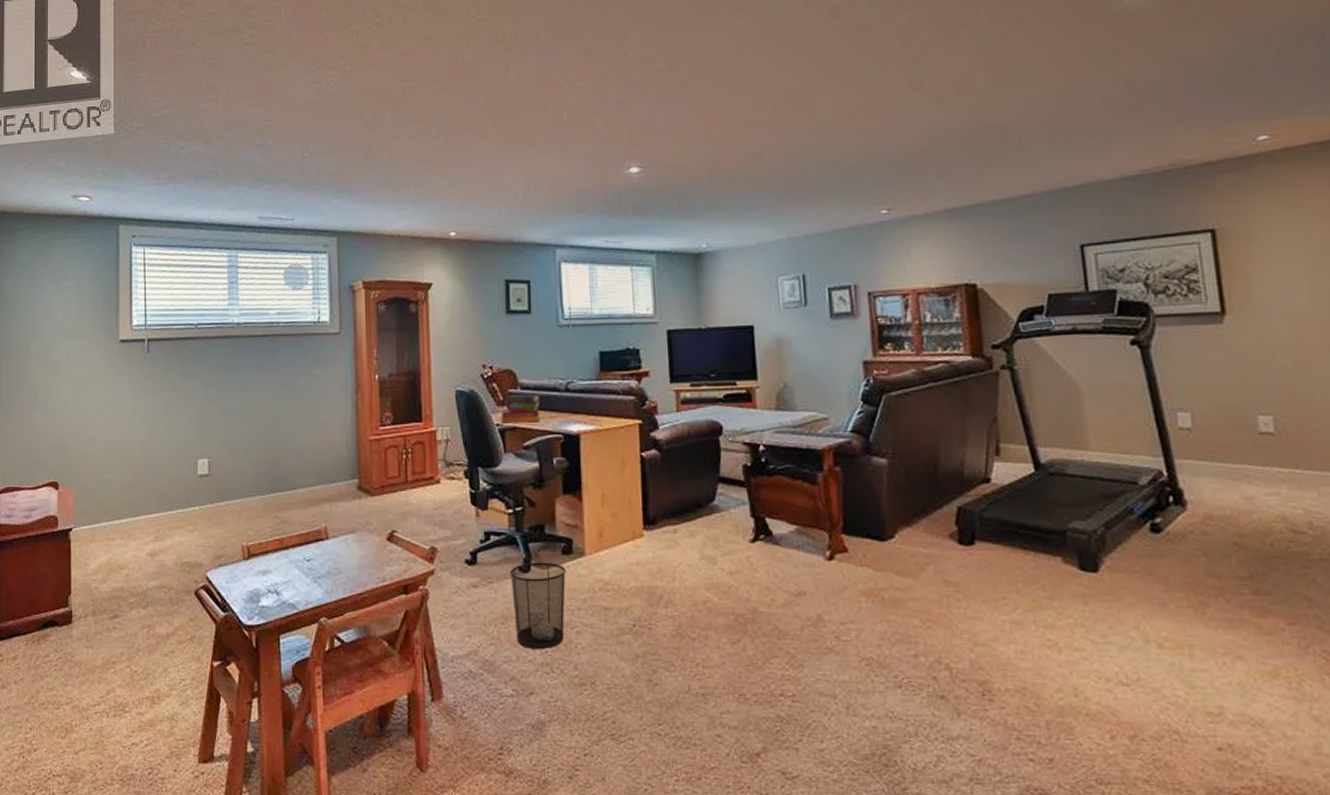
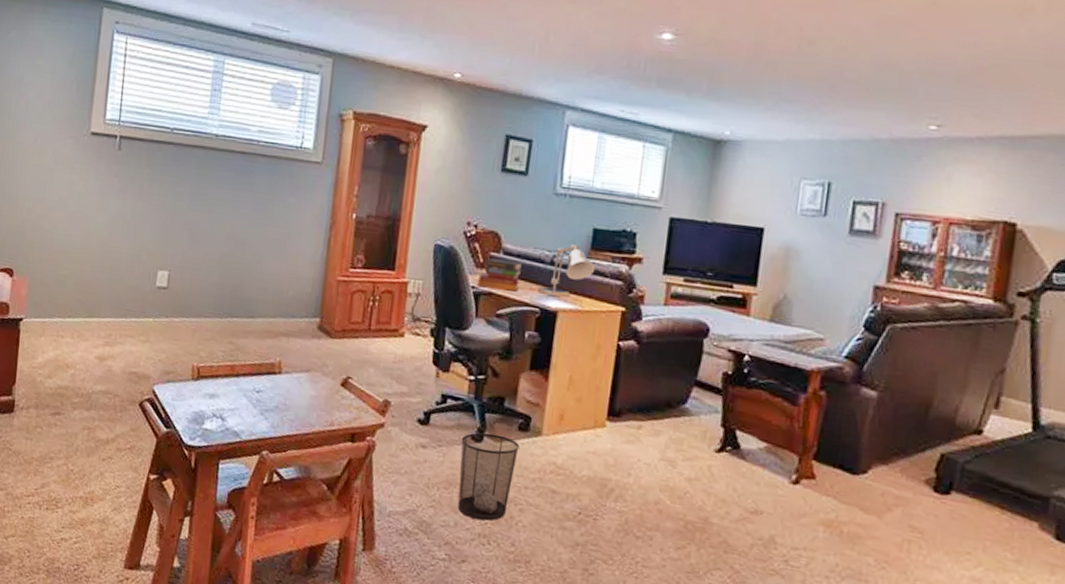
desk lamp: none [558,369,608,421] -> present [538,244,596,298]

